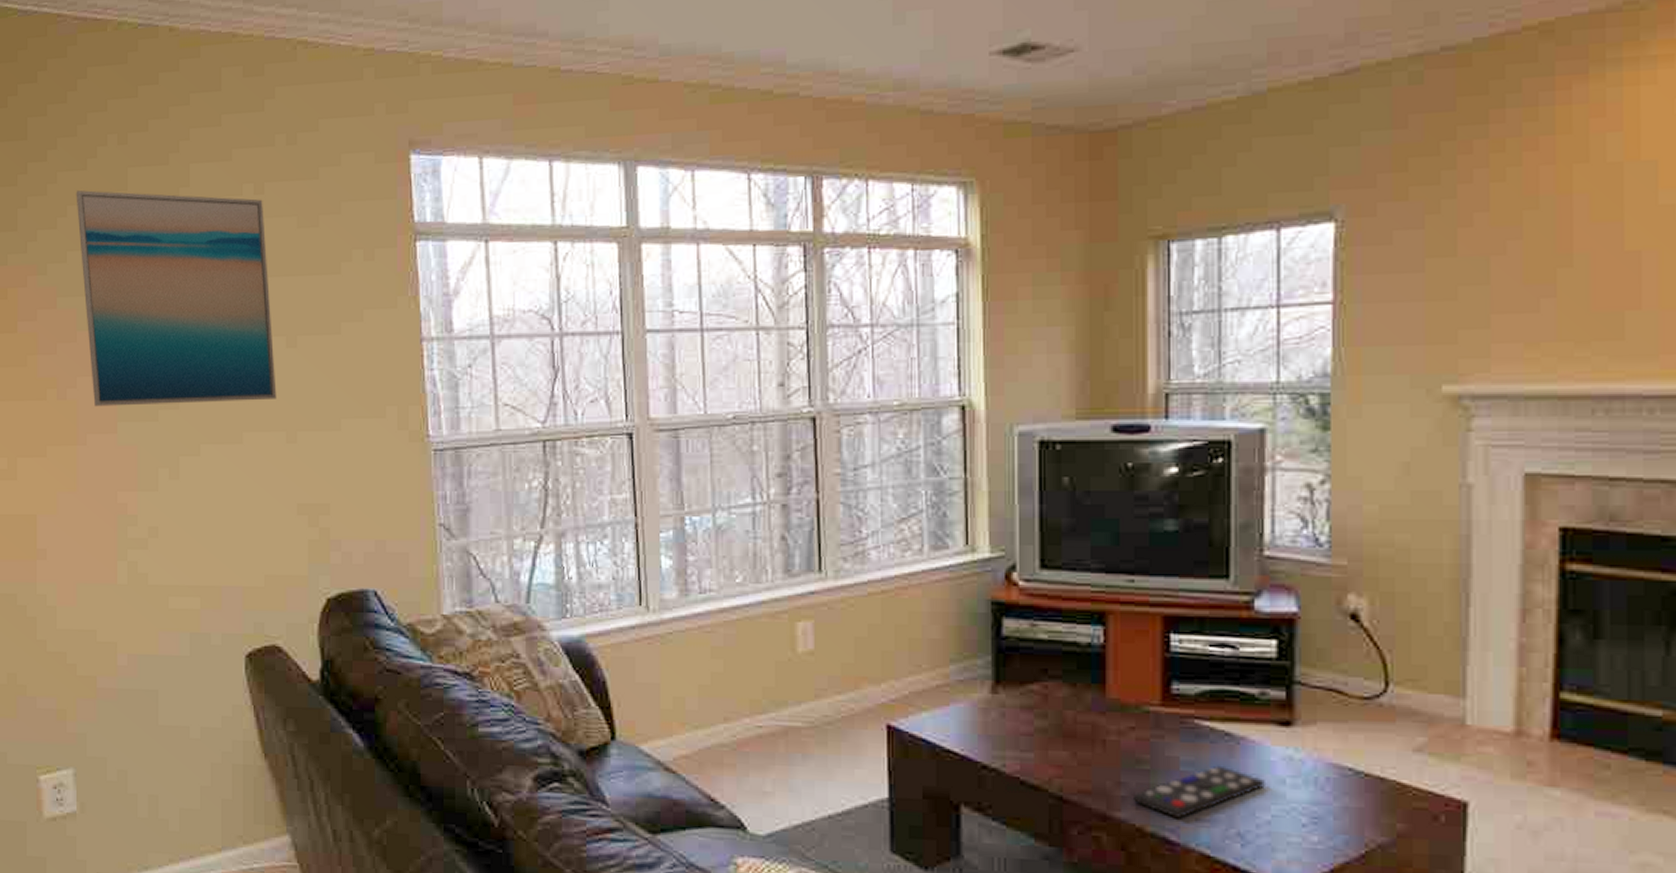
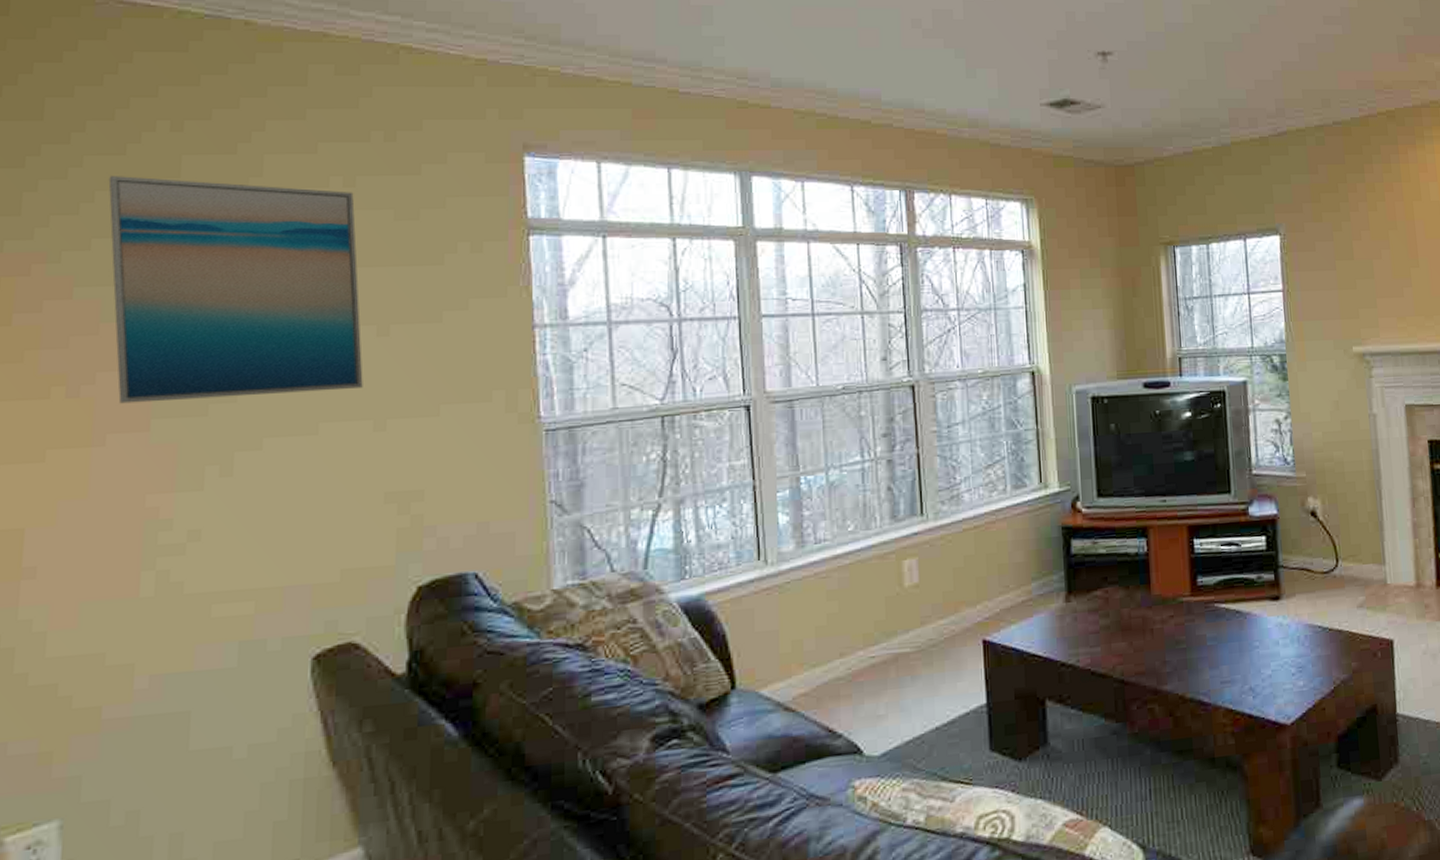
remote control: present [1132,765,1267,818] -> none [1175,636,1267,683]

